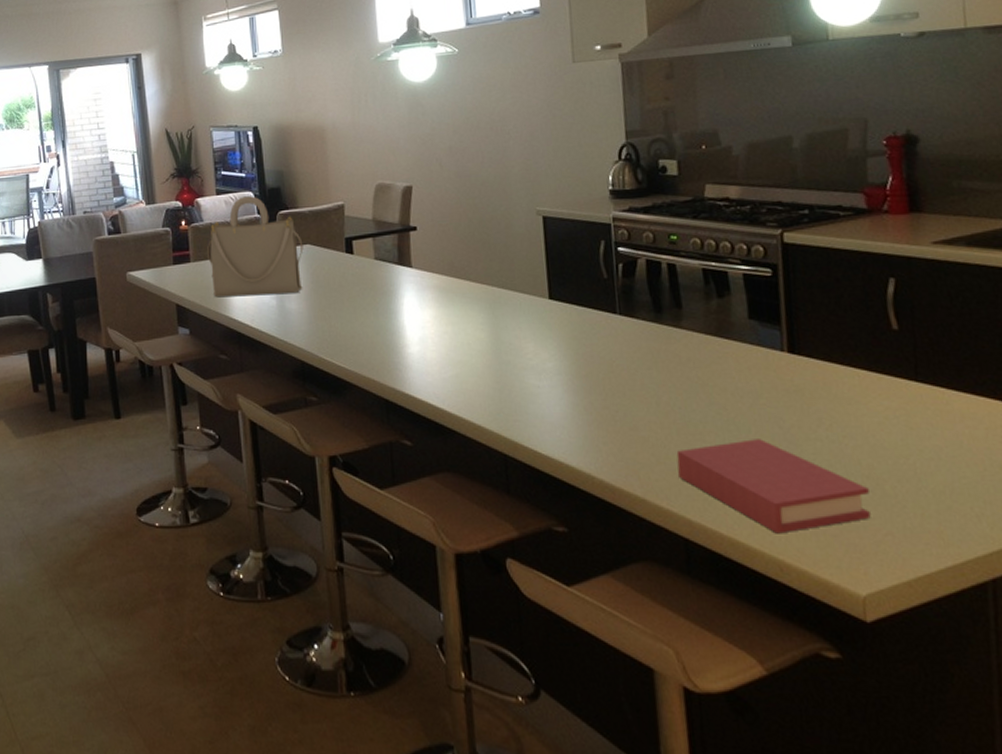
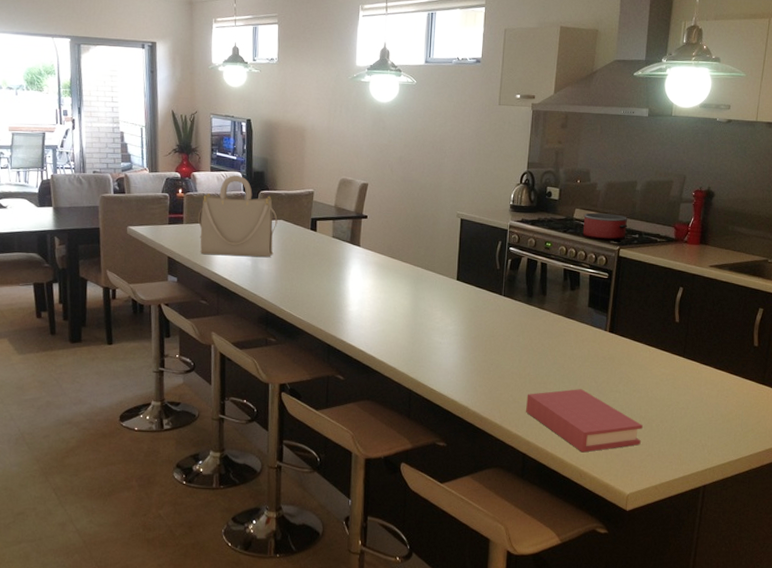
cooking pot: none [719,185,790,225] -> present [583,213,628,242]

